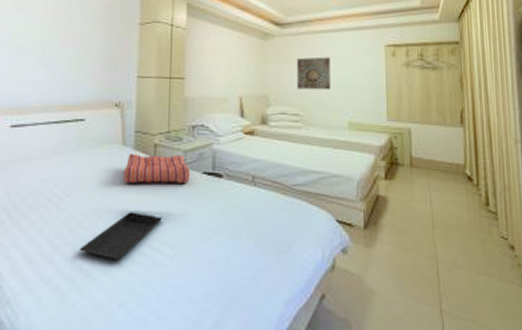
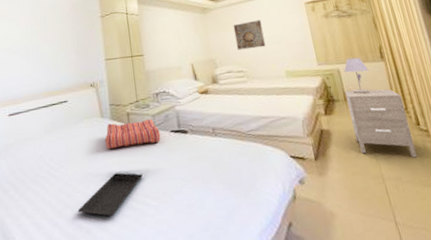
nightstand: none [412,155,479,241] -> present [345,89,418,158]
table lamp: none [415,118,445,161] -> present [343,57,370,94]

